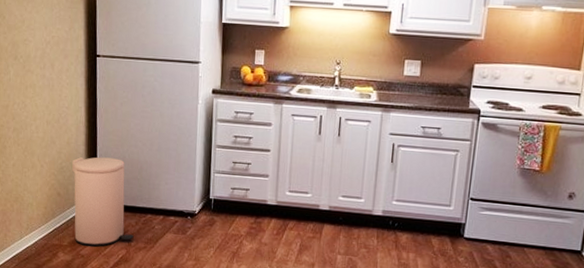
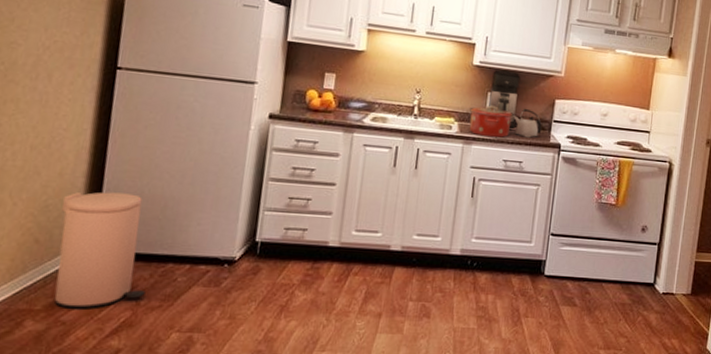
casserole: none [386,73,433,106] -> present [468,105,515,139]
coffee maker: none [406,38,438,97] -> present [489,71,521,130]
kettle: none [430,74,460,104] -> present [512,108,542,138]

